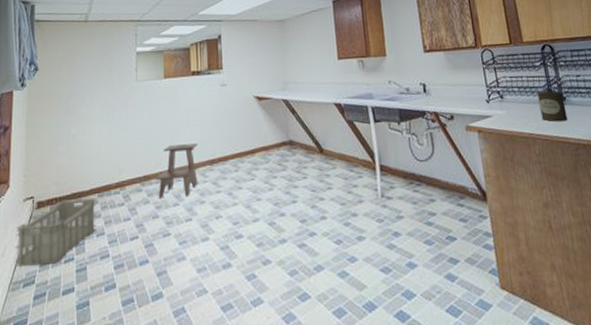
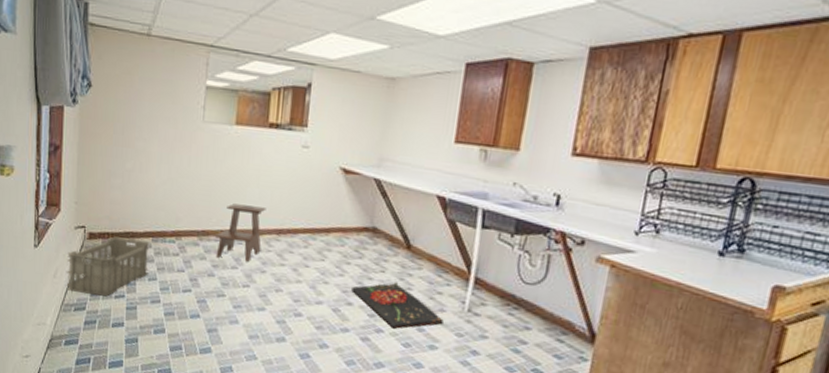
doormat: none [282,185,364,229] -> present [351,282,444,329]
canister: present [537,88,568,122] -> none [701,233,744,279]

